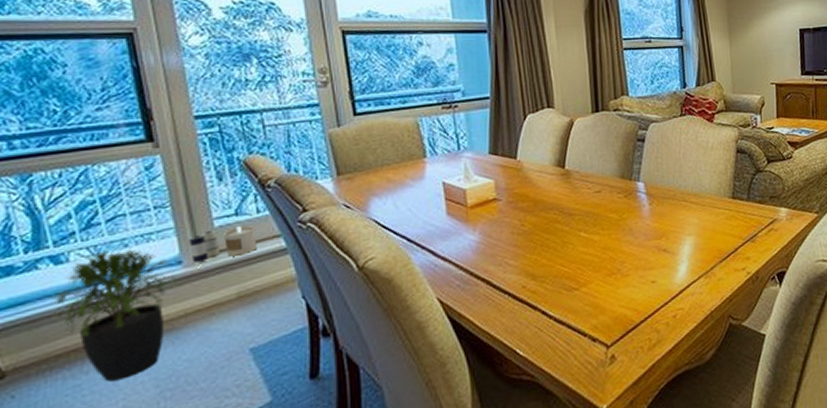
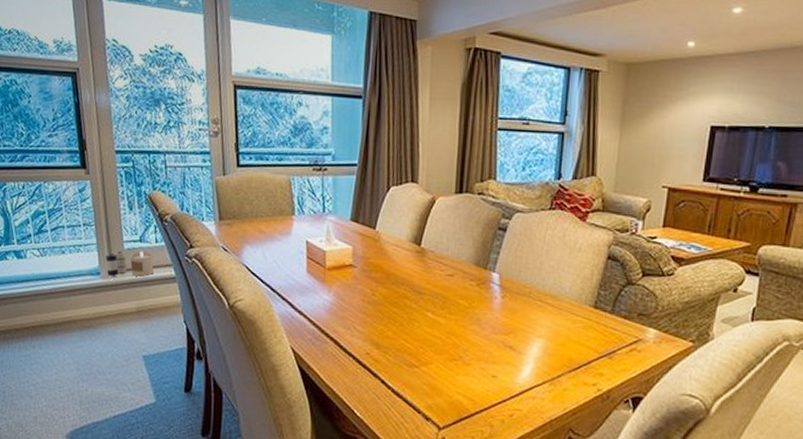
potted plant: present [48,249,178,382] -> none [13,252,97,358]

